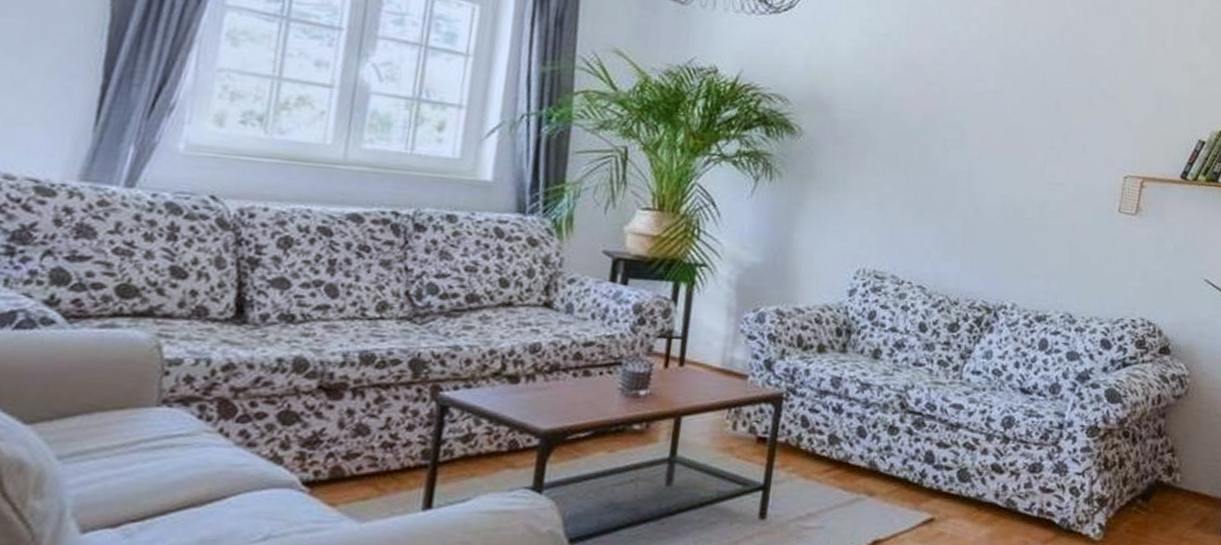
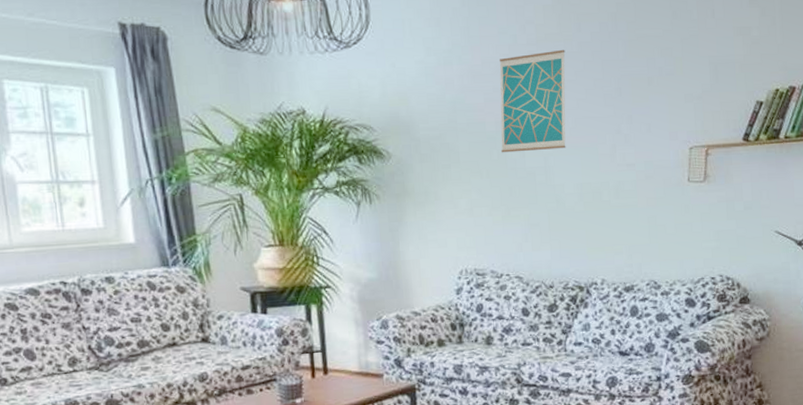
wall art: none [923,51,1007,156] -> present [499,49,566,153]

